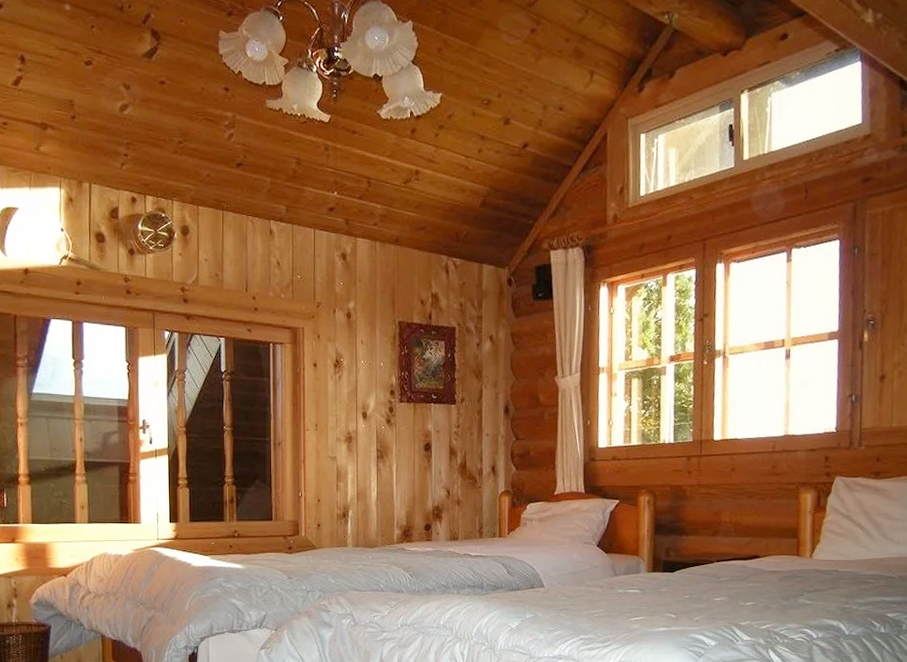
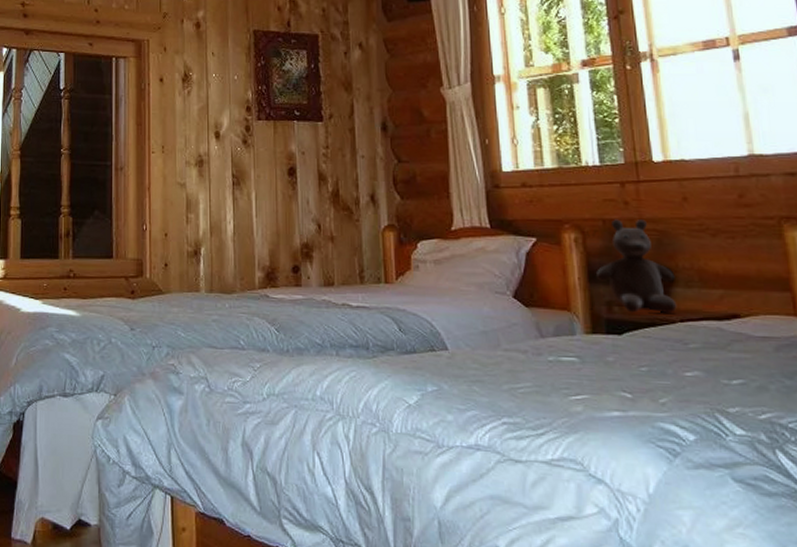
teddy bear: none [661,485,718,556] -> present [597,219,677,313]

